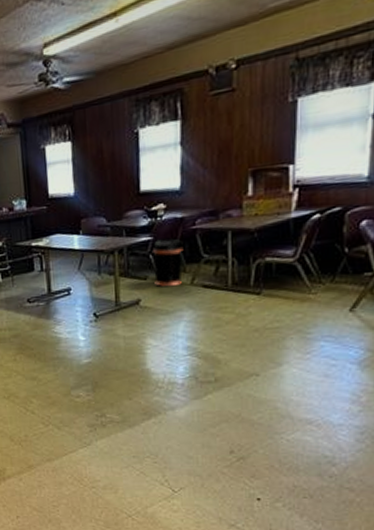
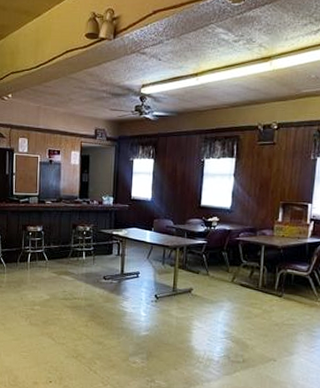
trash can: present [153,238,183,287] -> none [204,244,229,282]

